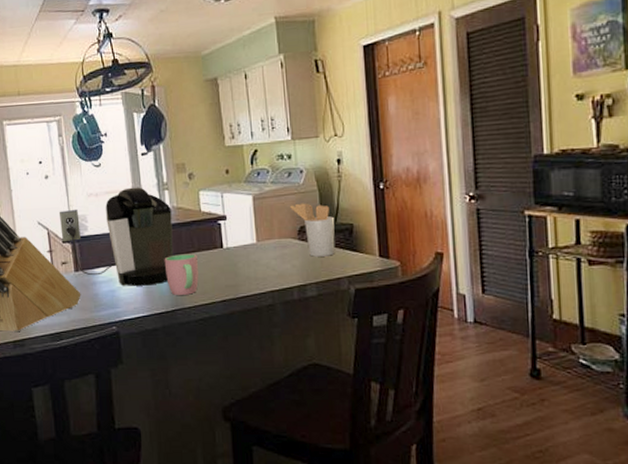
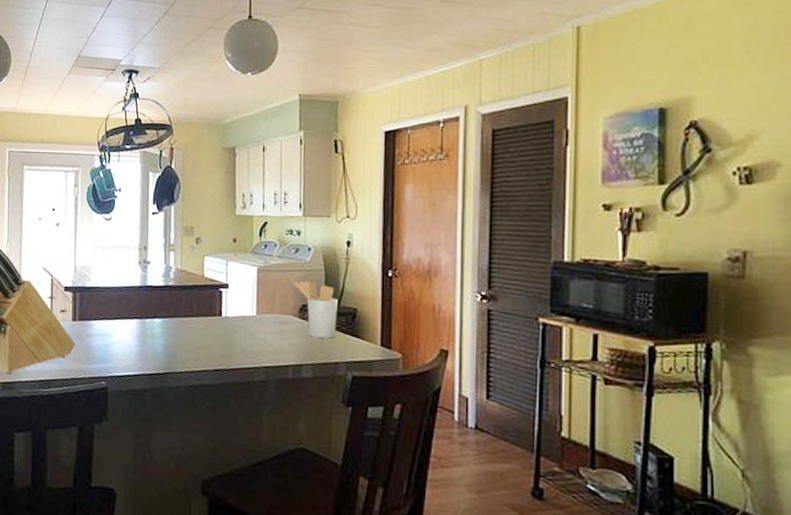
coffee maker: present [58,187,173,286] -> none [64,244,175,345]
cup: present [164,254,199,295] -> none [161,317,195,359]

